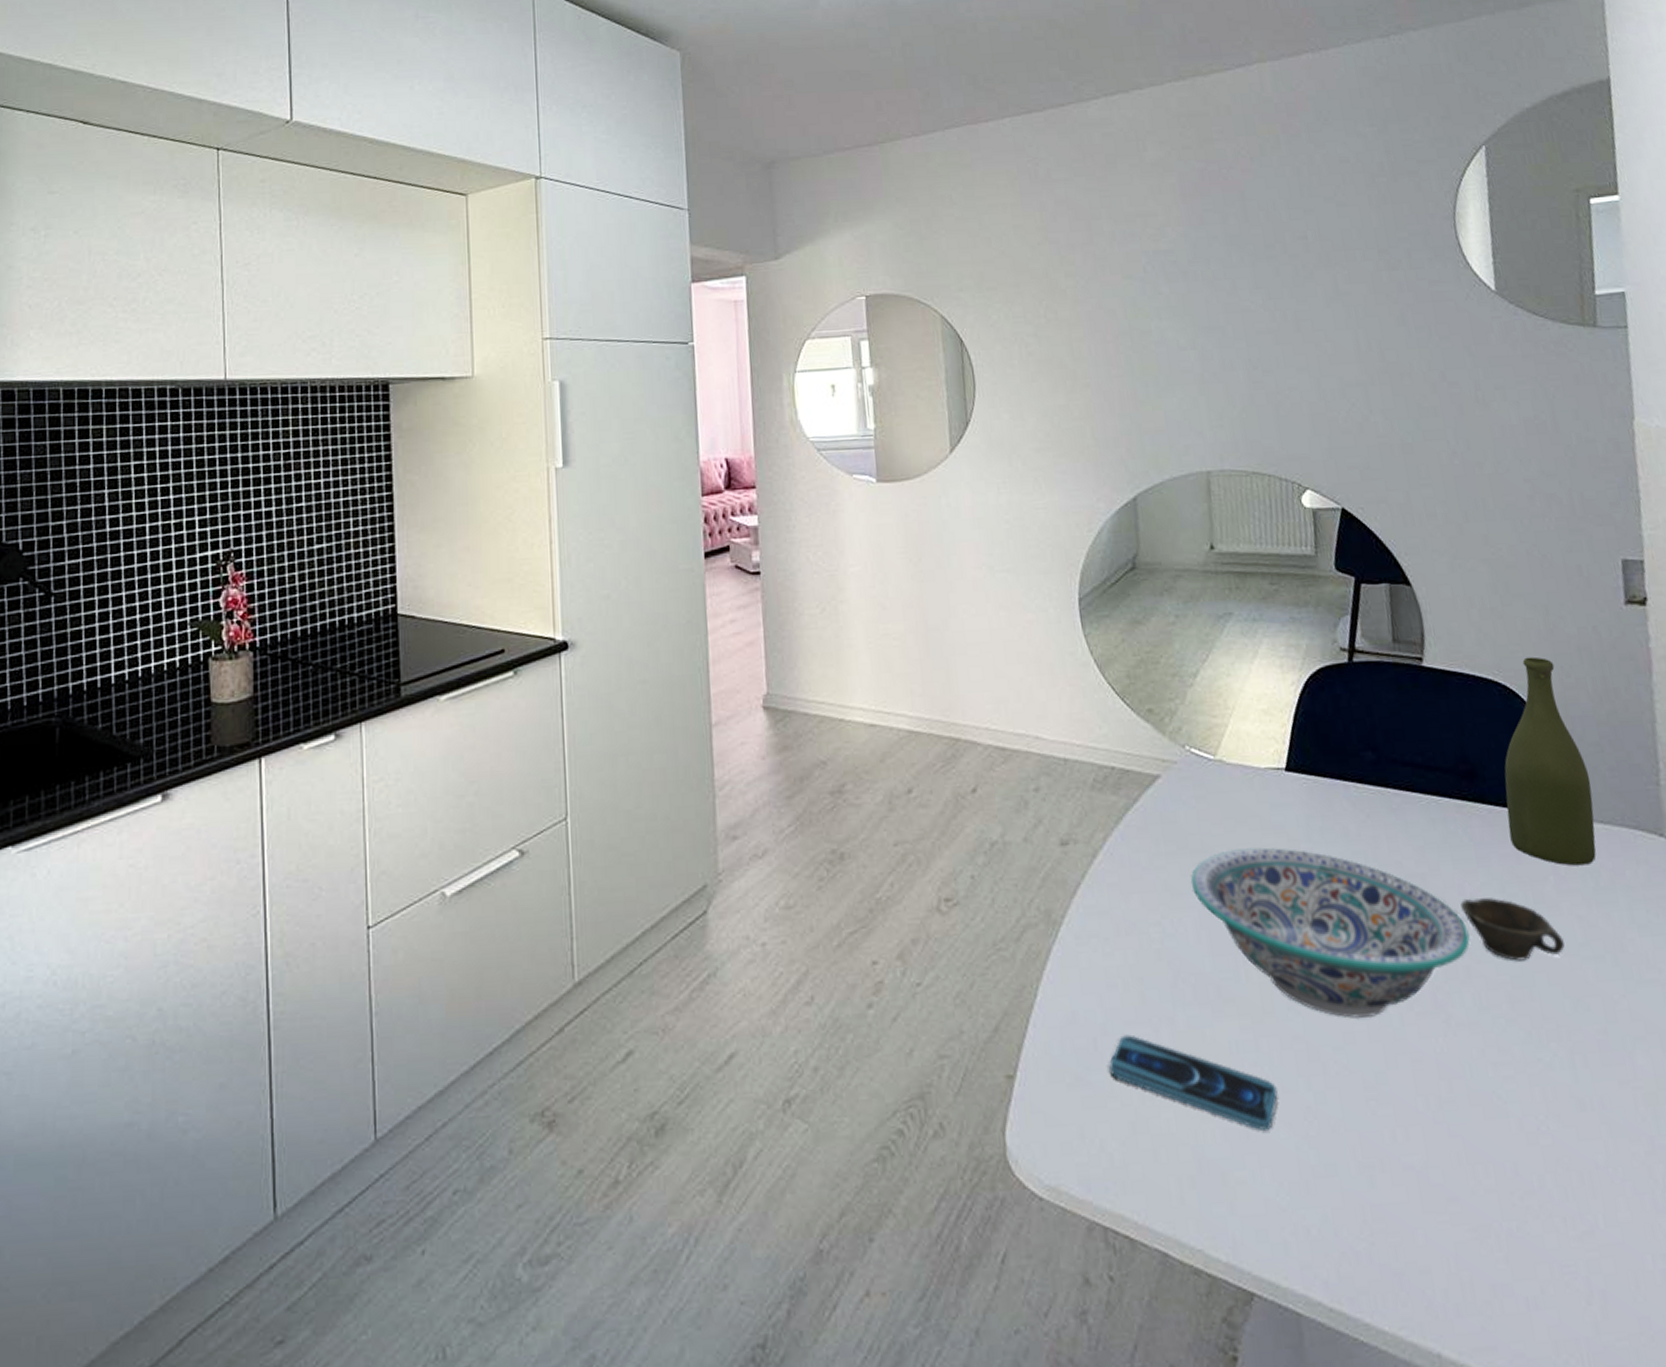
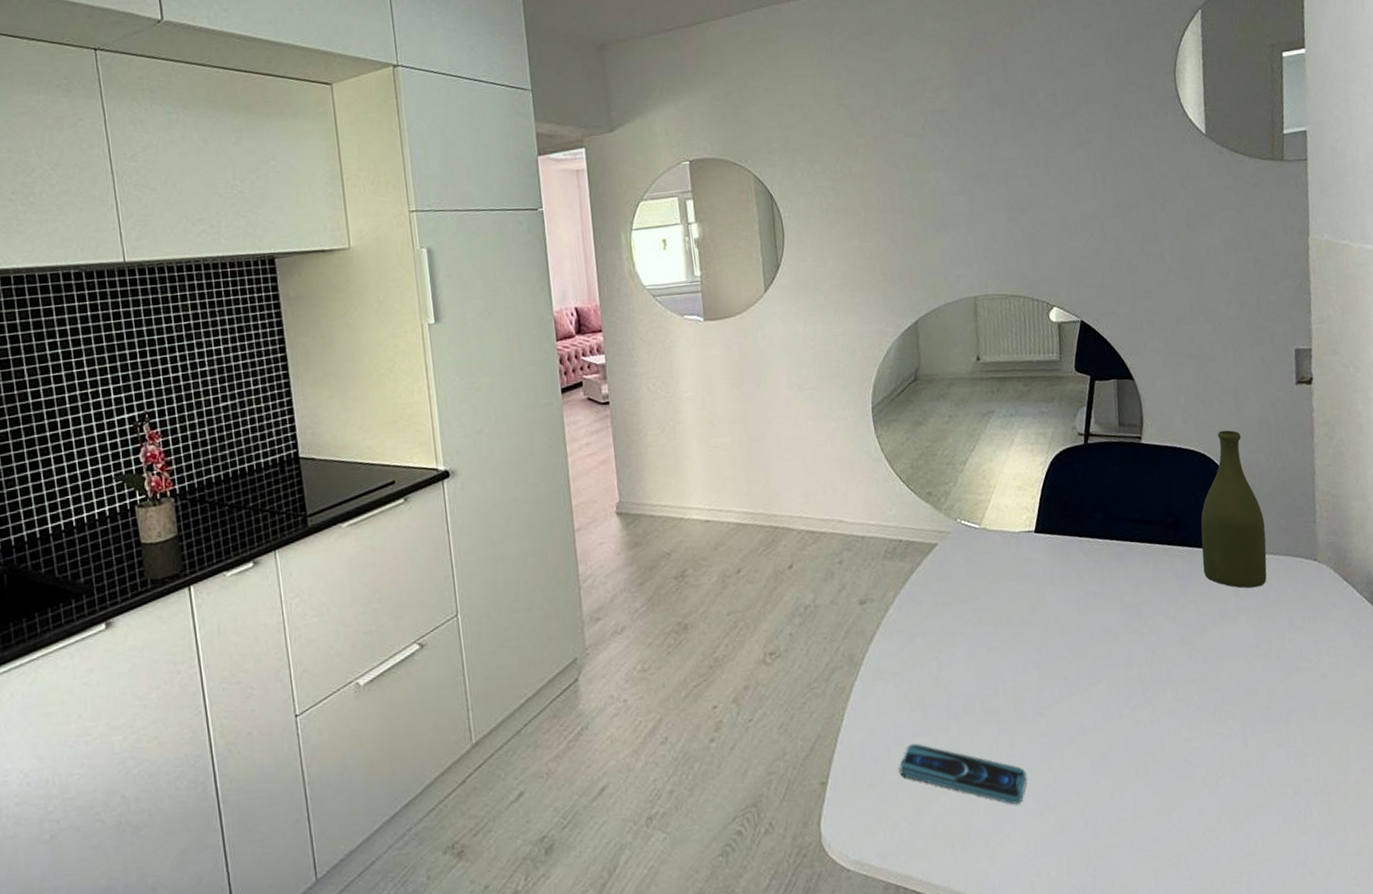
decorative bowl: present [1190,847,1470,1018] -> none [961,593,1172,716]
cup: present [1460,898,1565,961] -> none [1165,617,1241,663]

